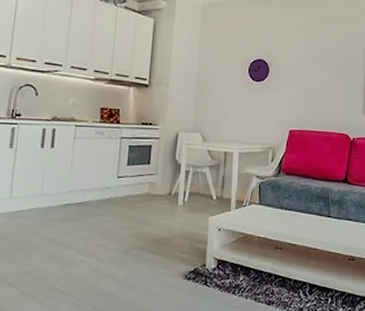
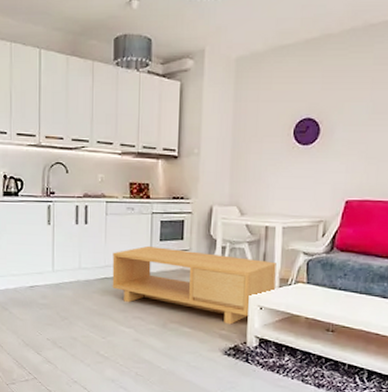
coffee table: none [75,170,233,248] -> present [112,245,276,325]

